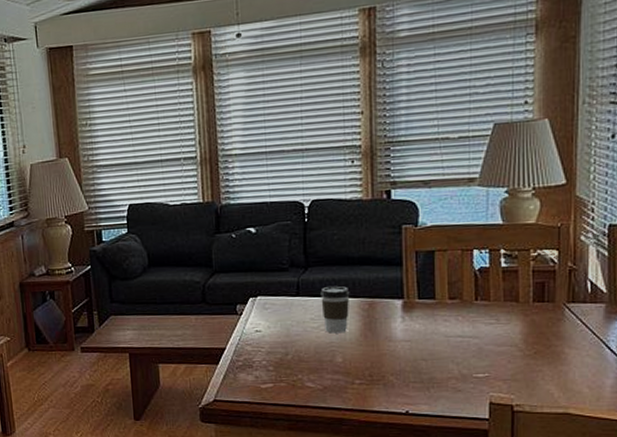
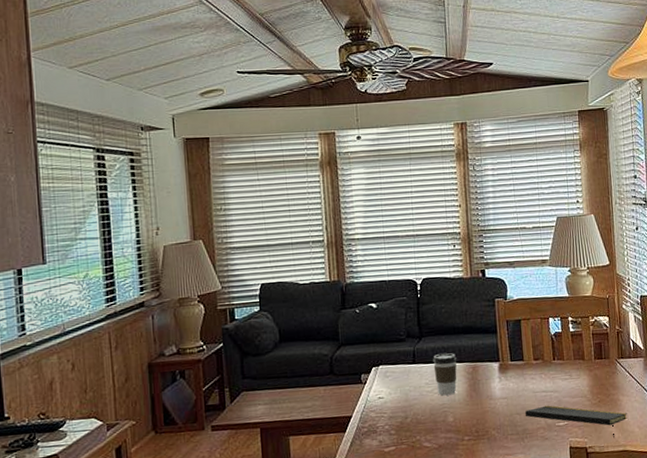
notepad: none [434,352,574,397] -> present [525,405,628,437]

